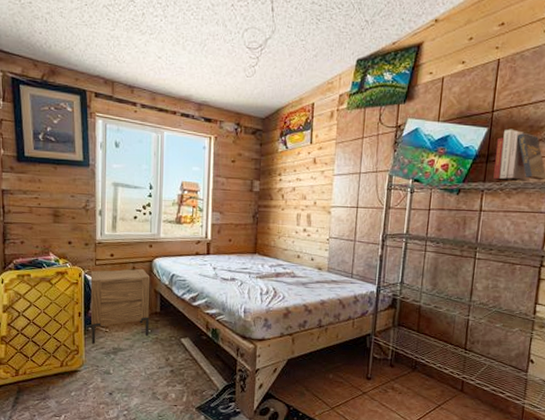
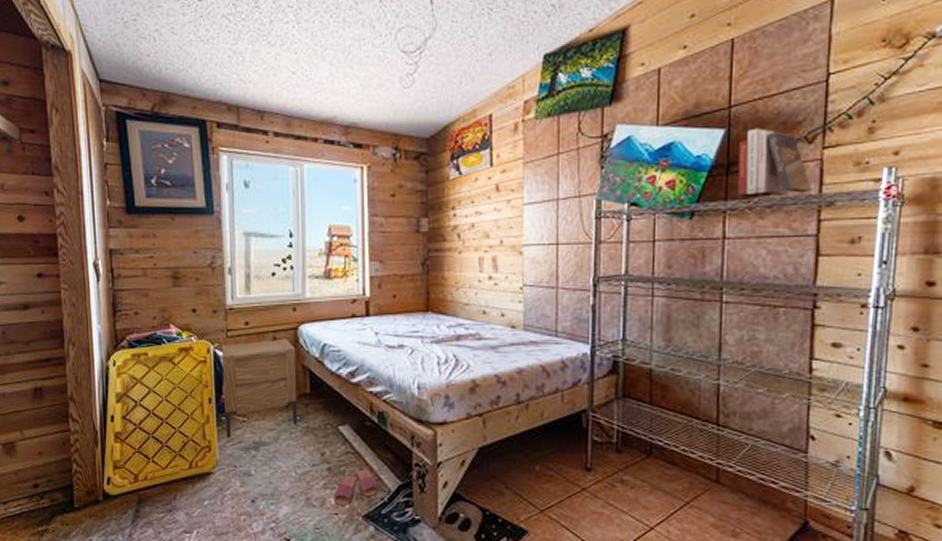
slippers: none [174,372,209,400] -> present [333,469,378,507]

